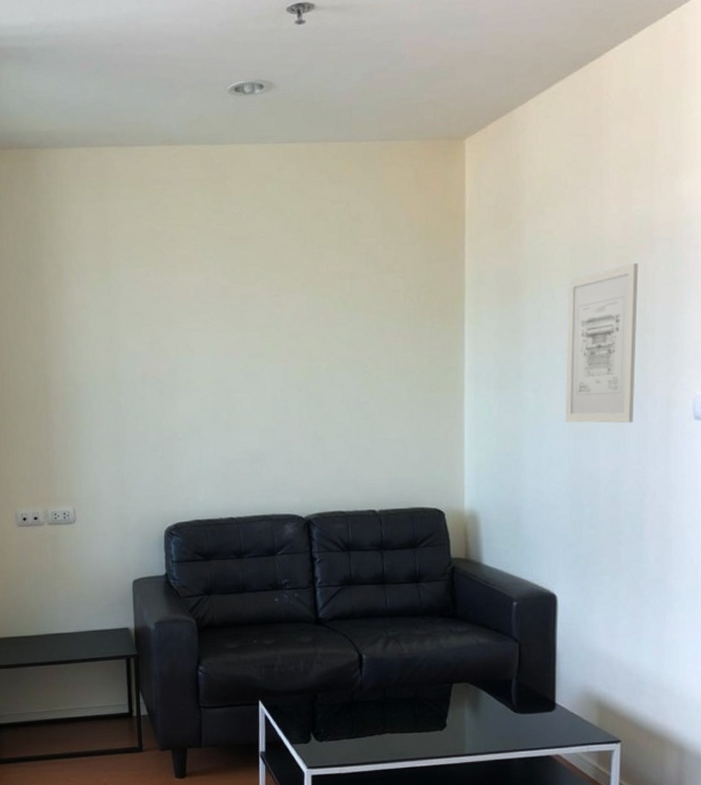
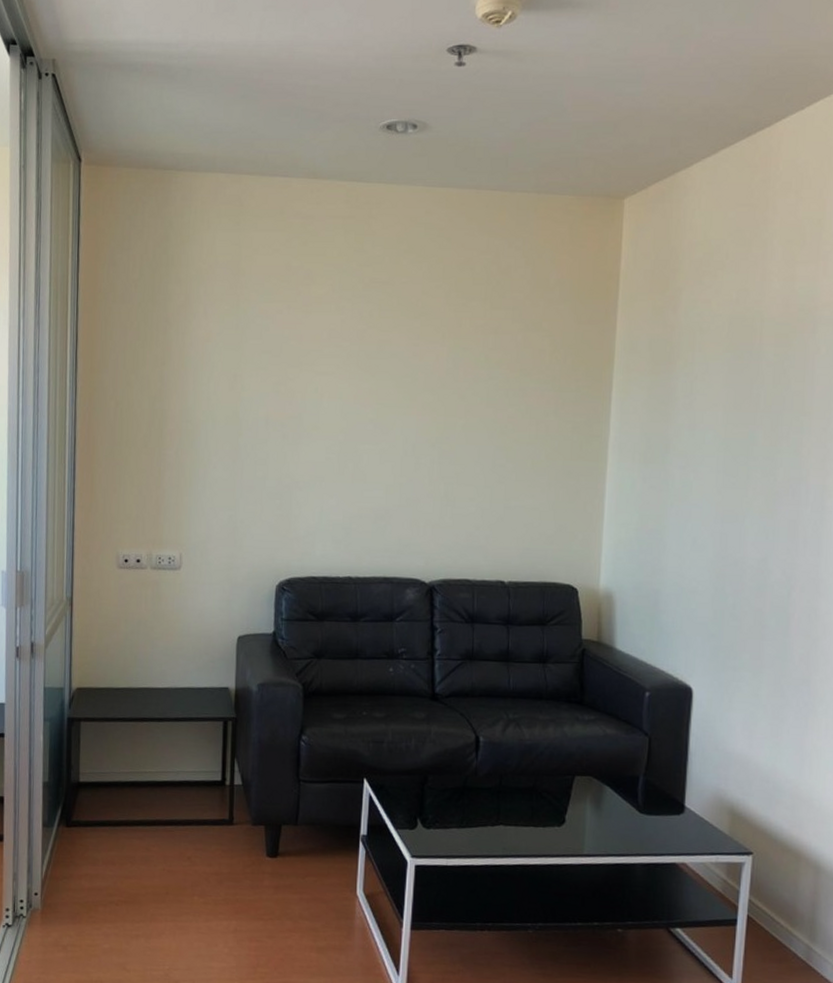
wall art: present [565,262,639,424] -> none [712,341,799,510]

